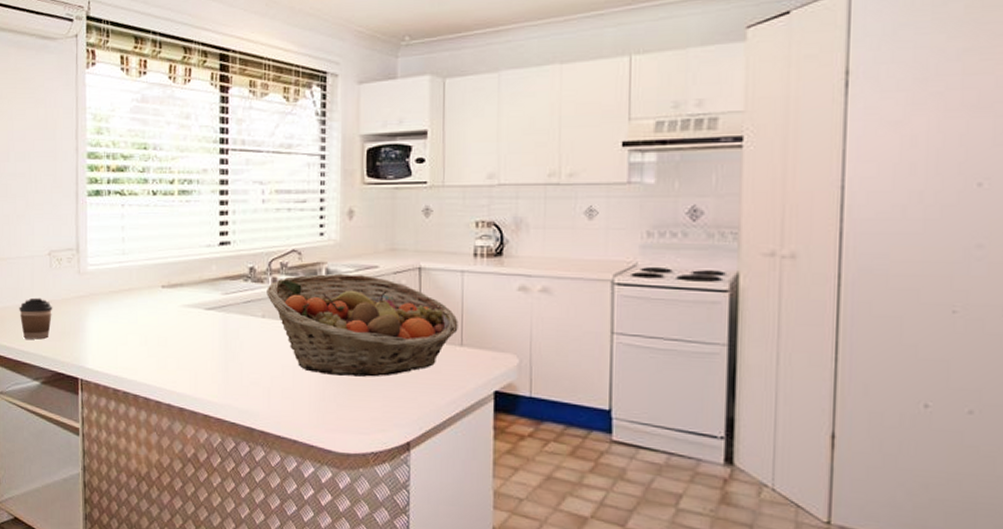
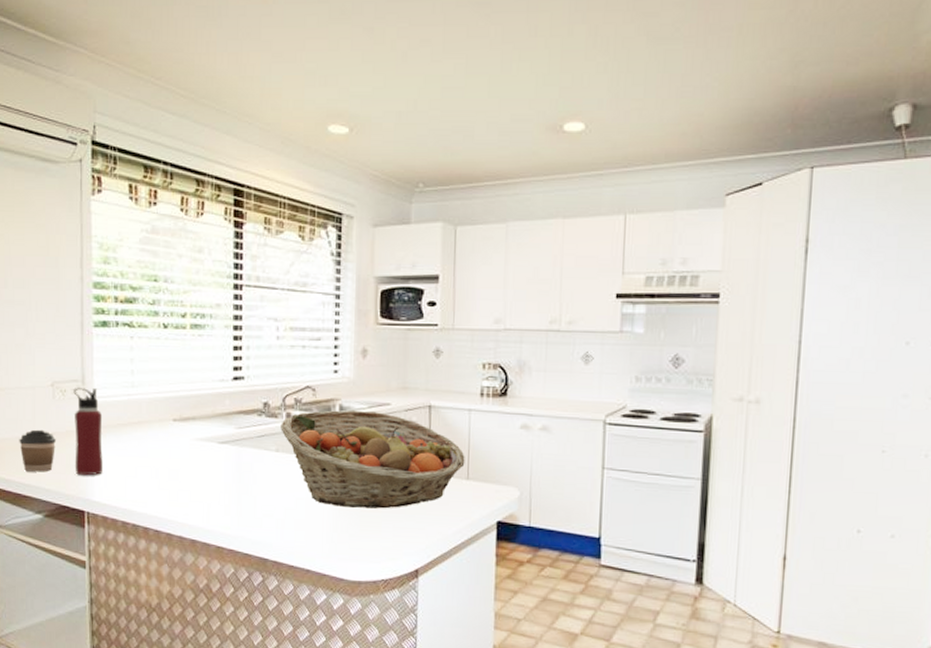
water bottle: none [69,256,96,343] -> present [73,388,103,476]

